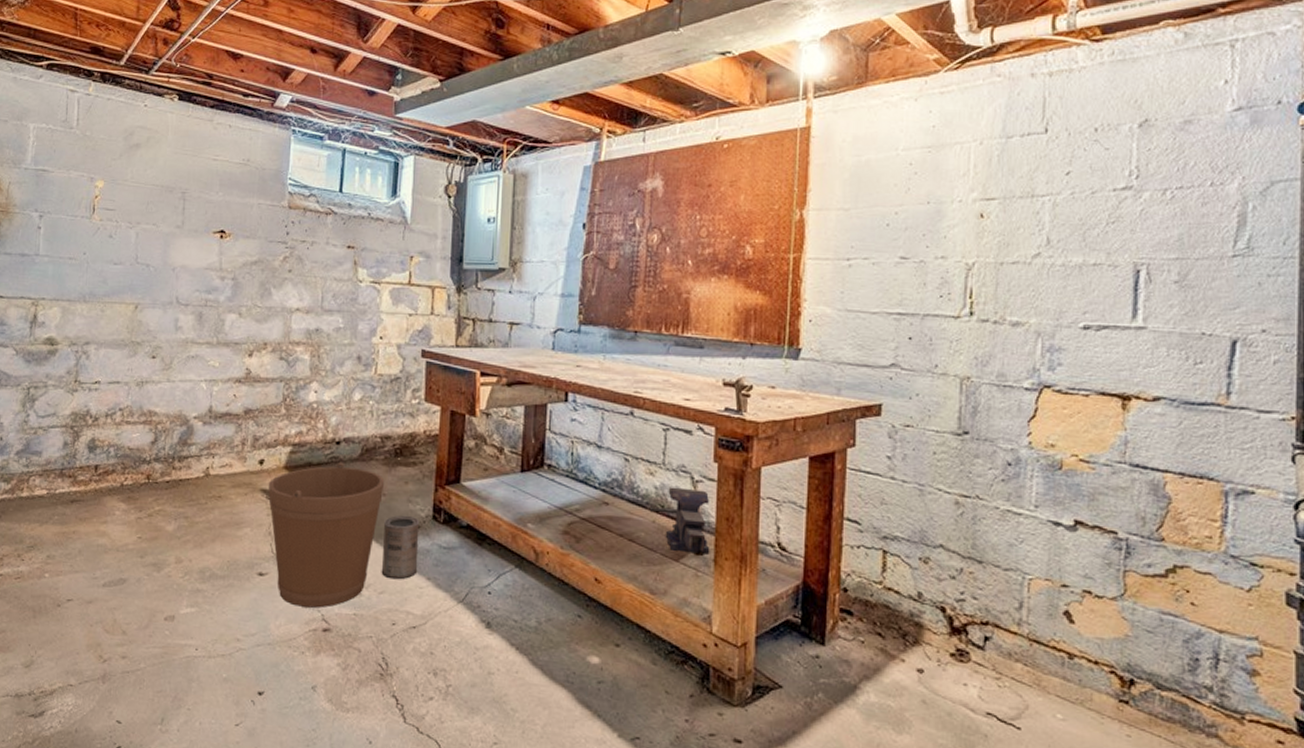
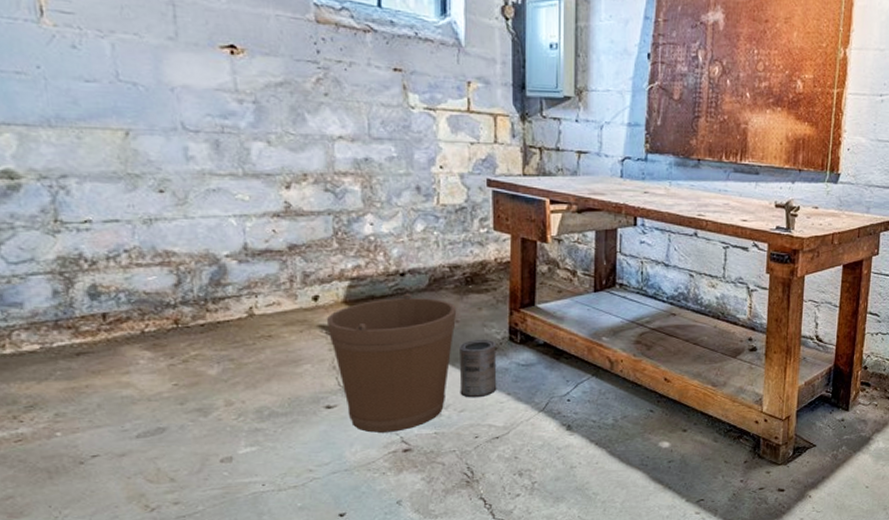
bench vise: present [649,487,710,554] -> none [711,296,762,350]

